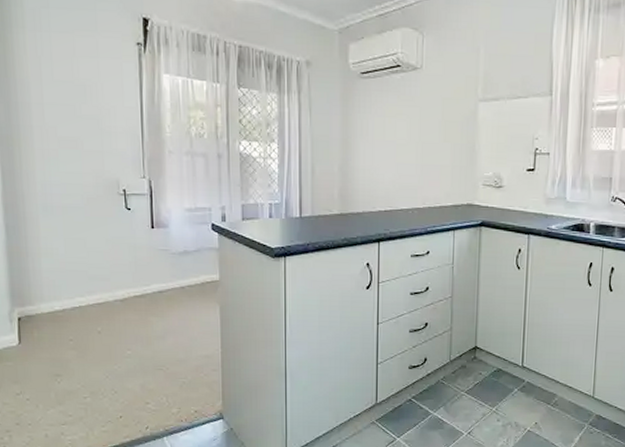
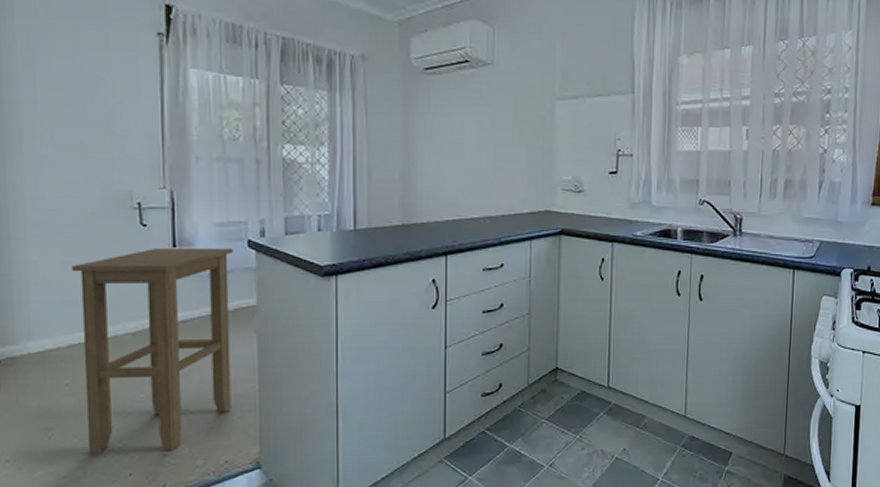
stool: none [72,228,200,400] -> present [71,247,233,454]

